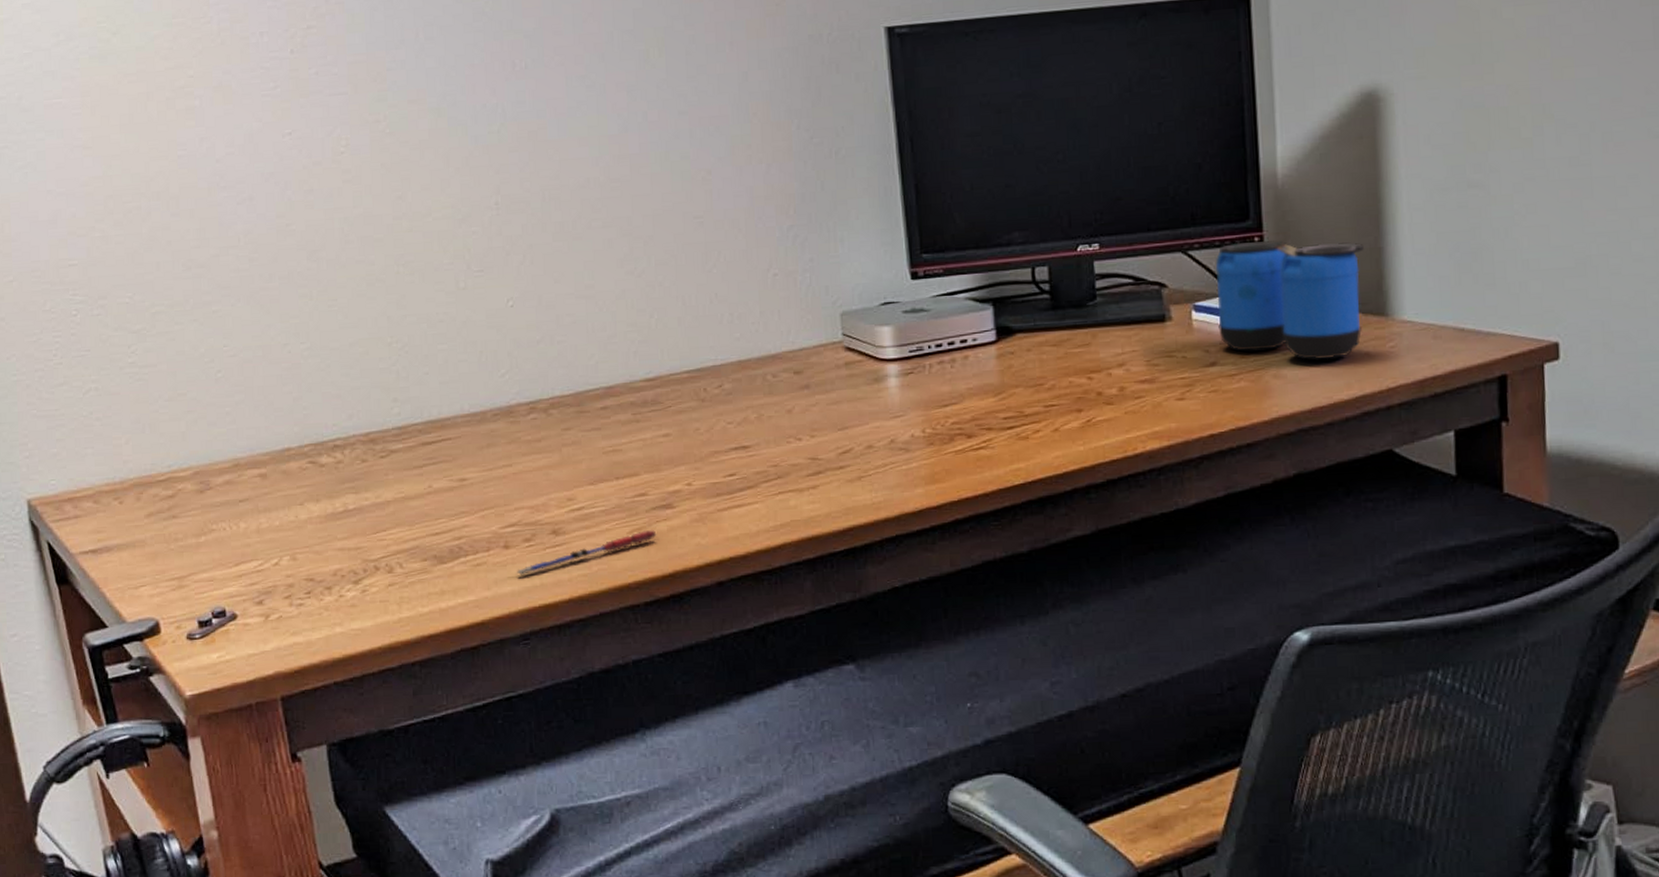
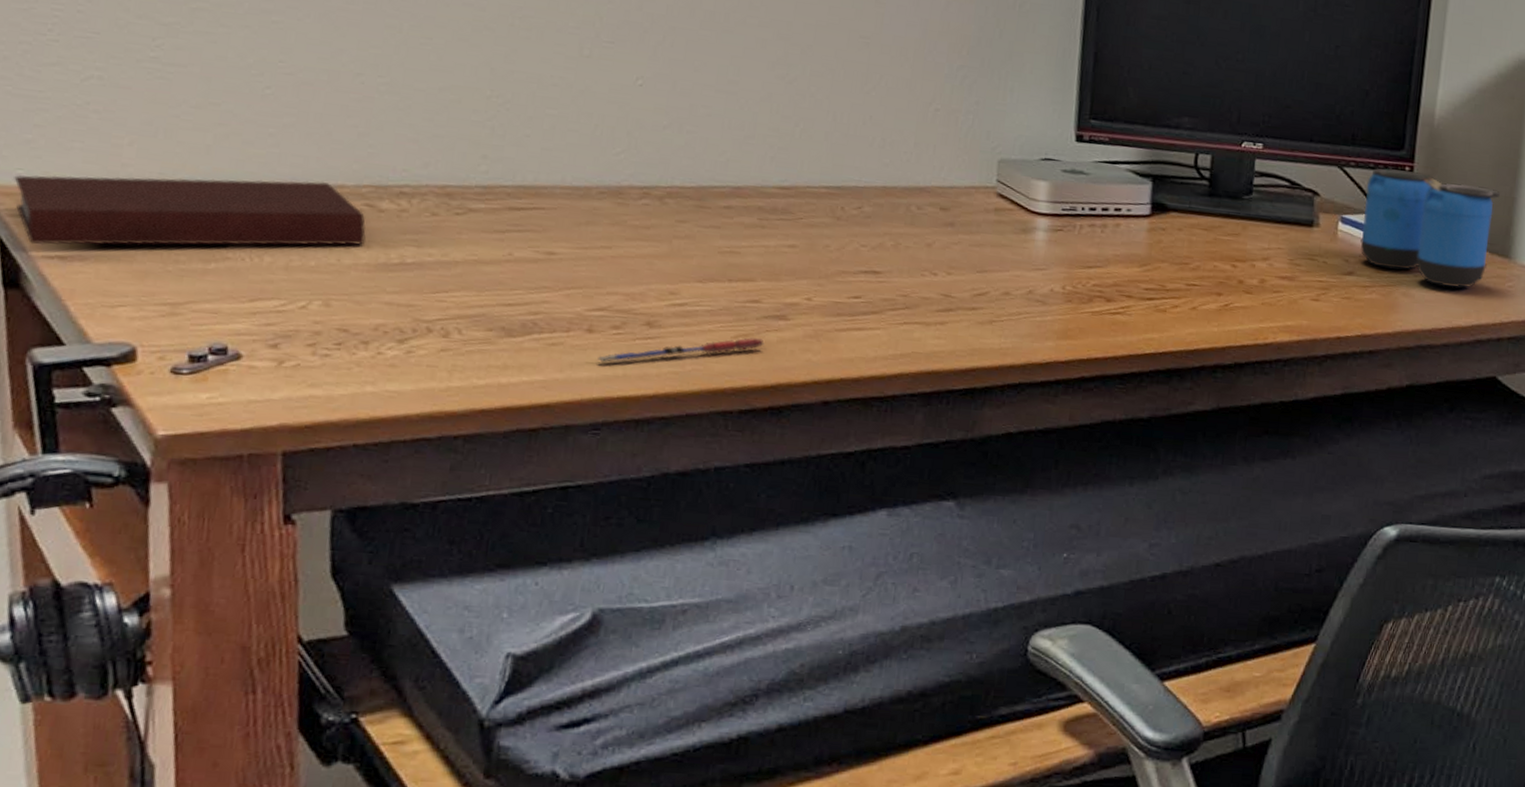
notebook: none [50,447,315,544] -> present [14,175,367,246]

